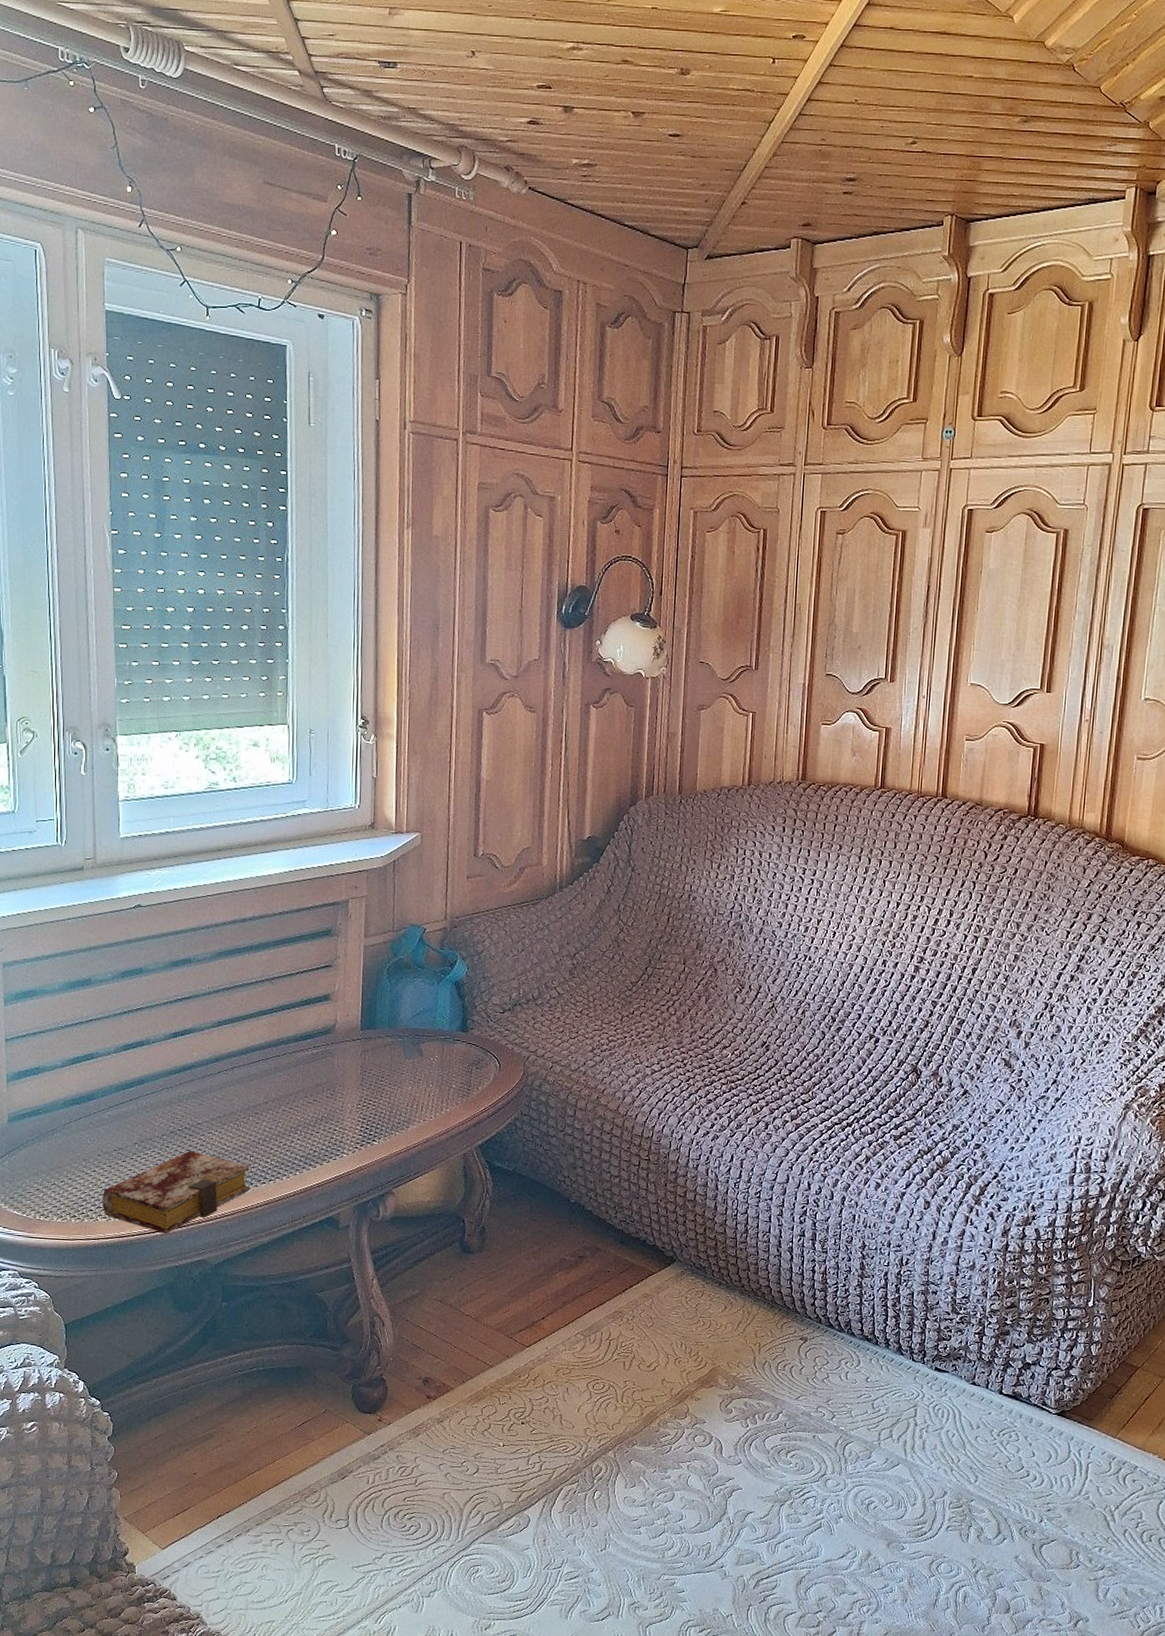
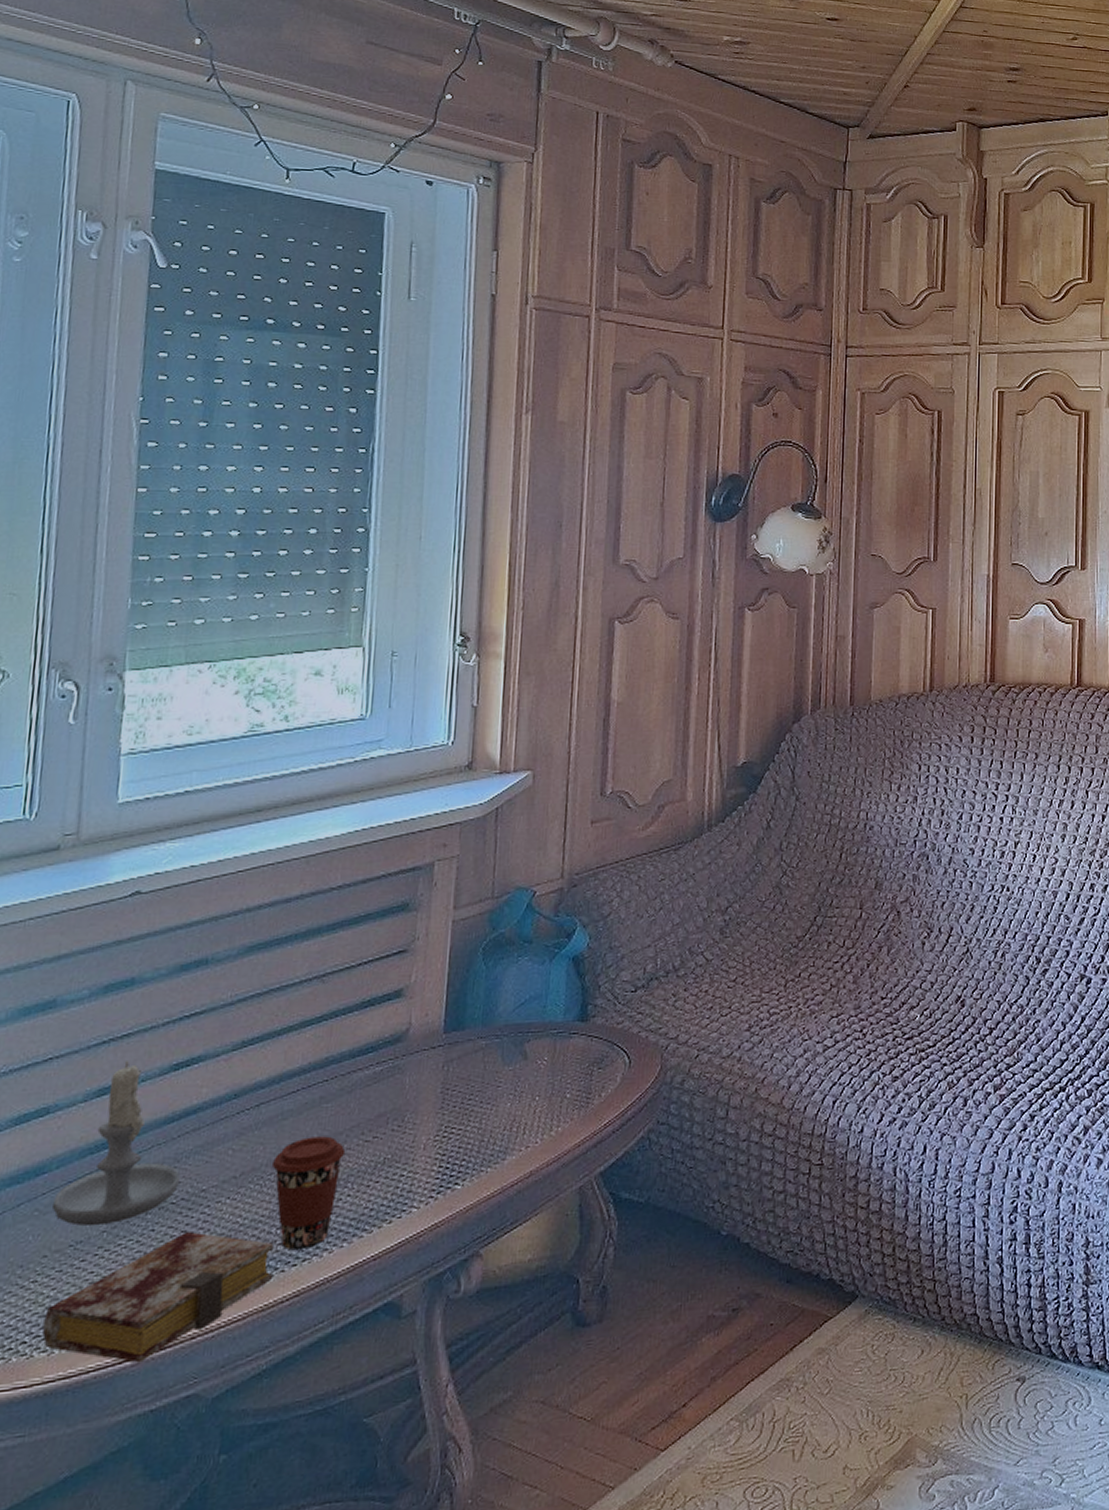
candle: none [101,1027,183,1139] -> present [53,1061,180,1227]
coffee cup: none [244,1095,295,1173] -> present [271,1136,346,1250]

